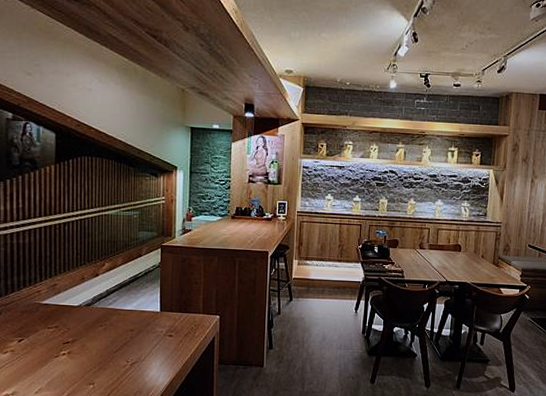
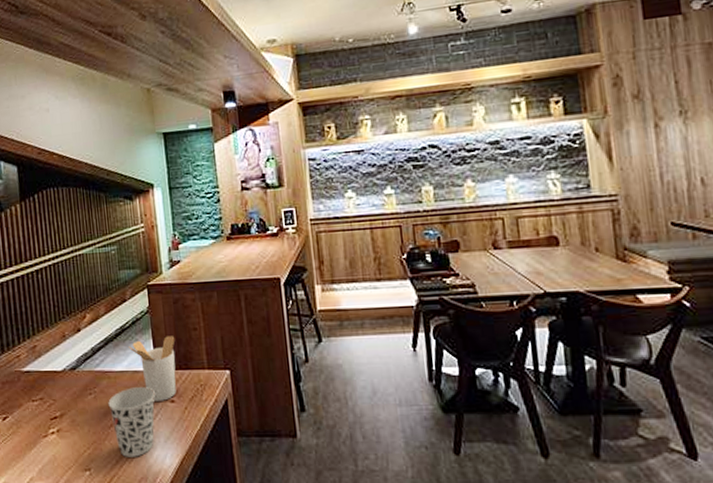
cup: none [116,323,157,376] -> present [108,387,155,457]
utensil holder: none [138,286,179,335] -> present [127,336,177,401]

